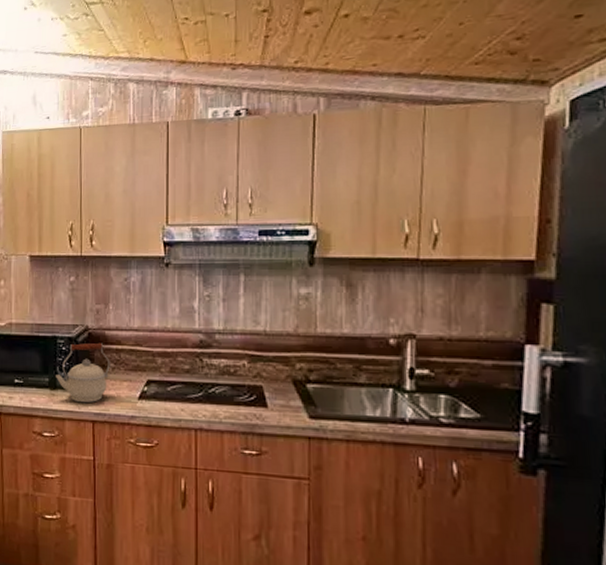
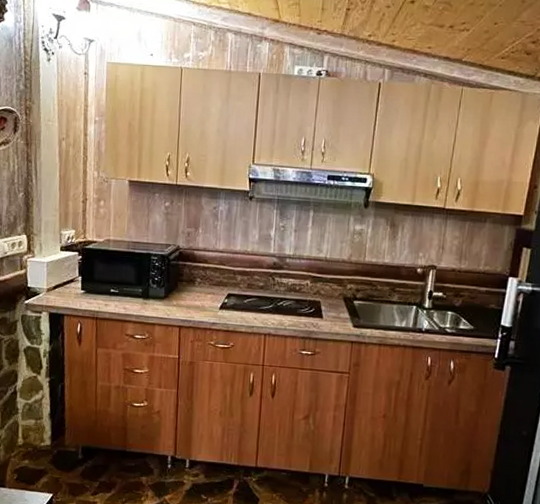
kettle: present [56,342,110,403] -> none [148,260,197,311]

